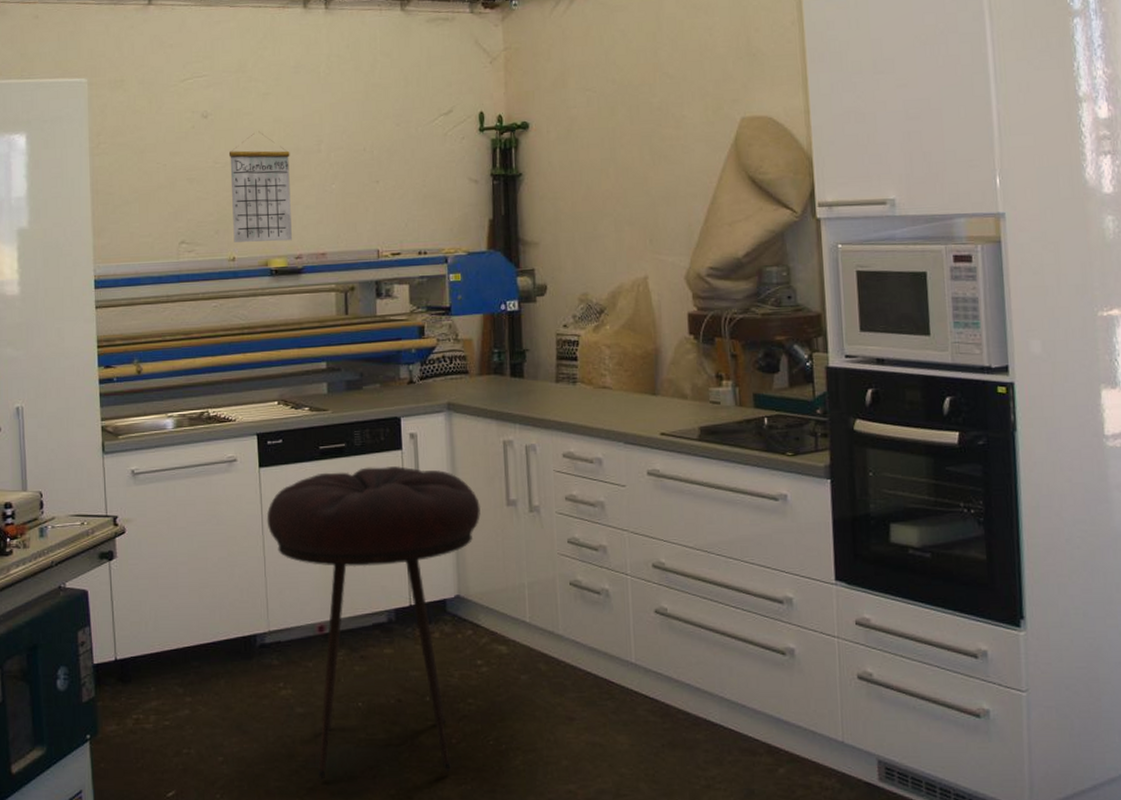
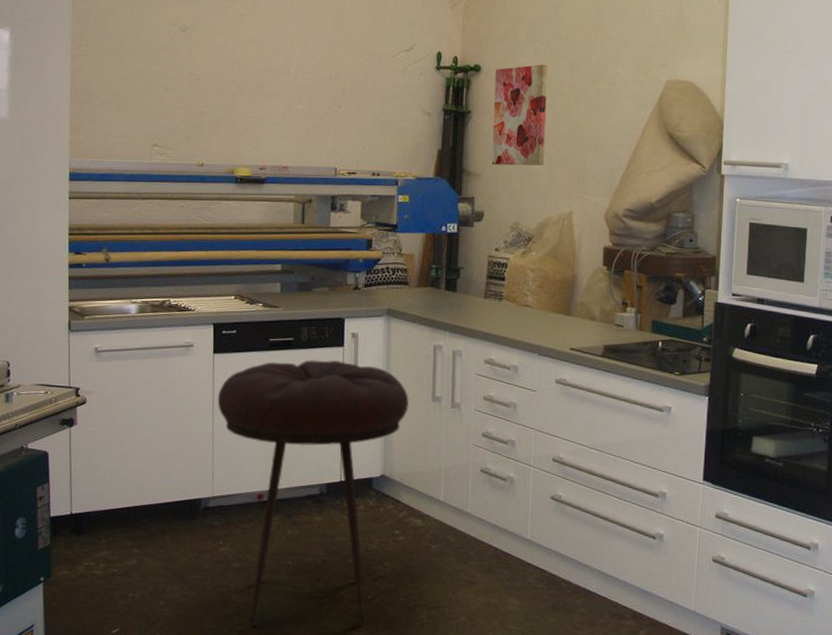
calendar: present [228,131,292,243] -> none [203,49,261,153]
wall art: none [545,113,610,231] -> present [491,64,548,166]

